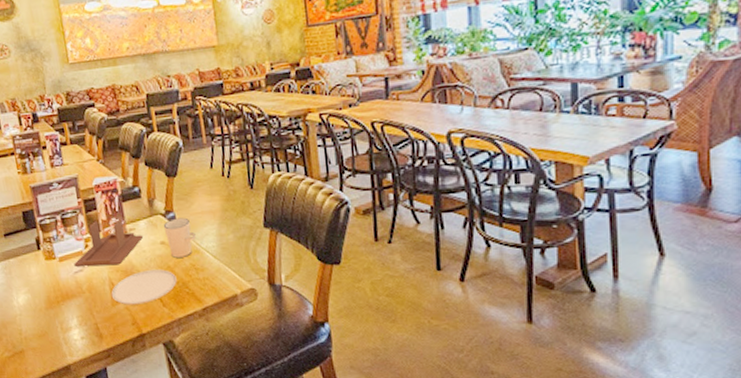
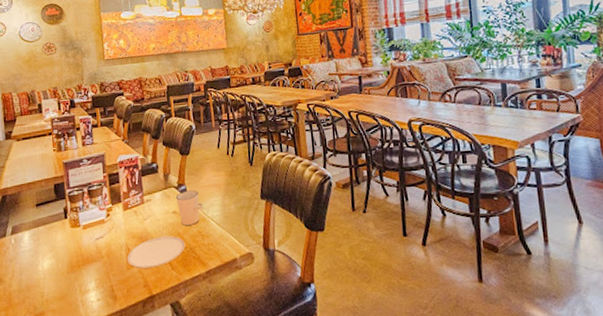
napkin holder: present [74,219,144,266] -> none [96,191,158,233]

